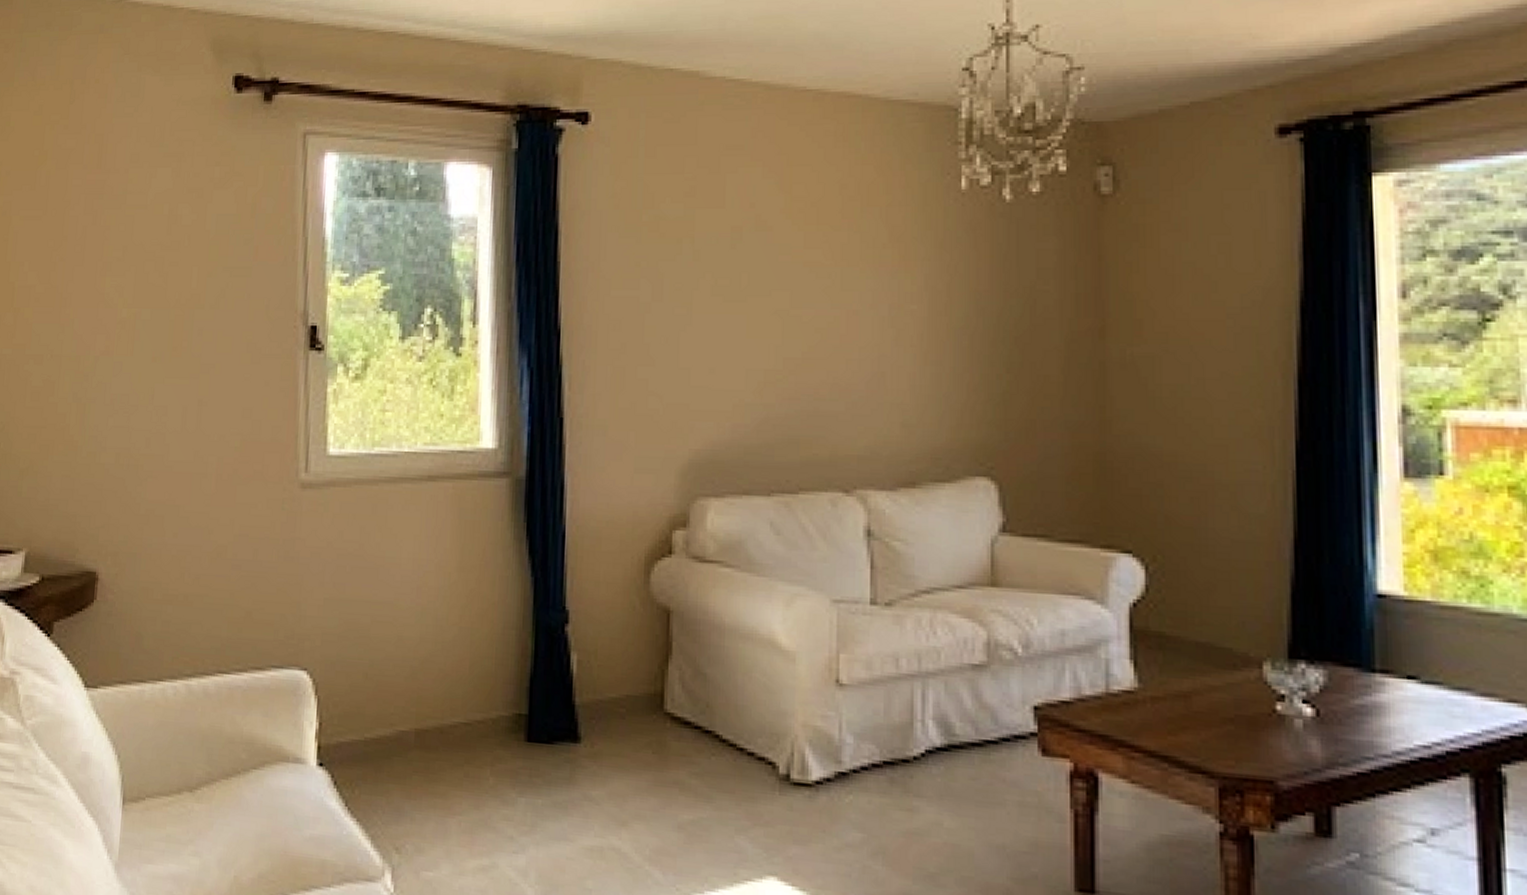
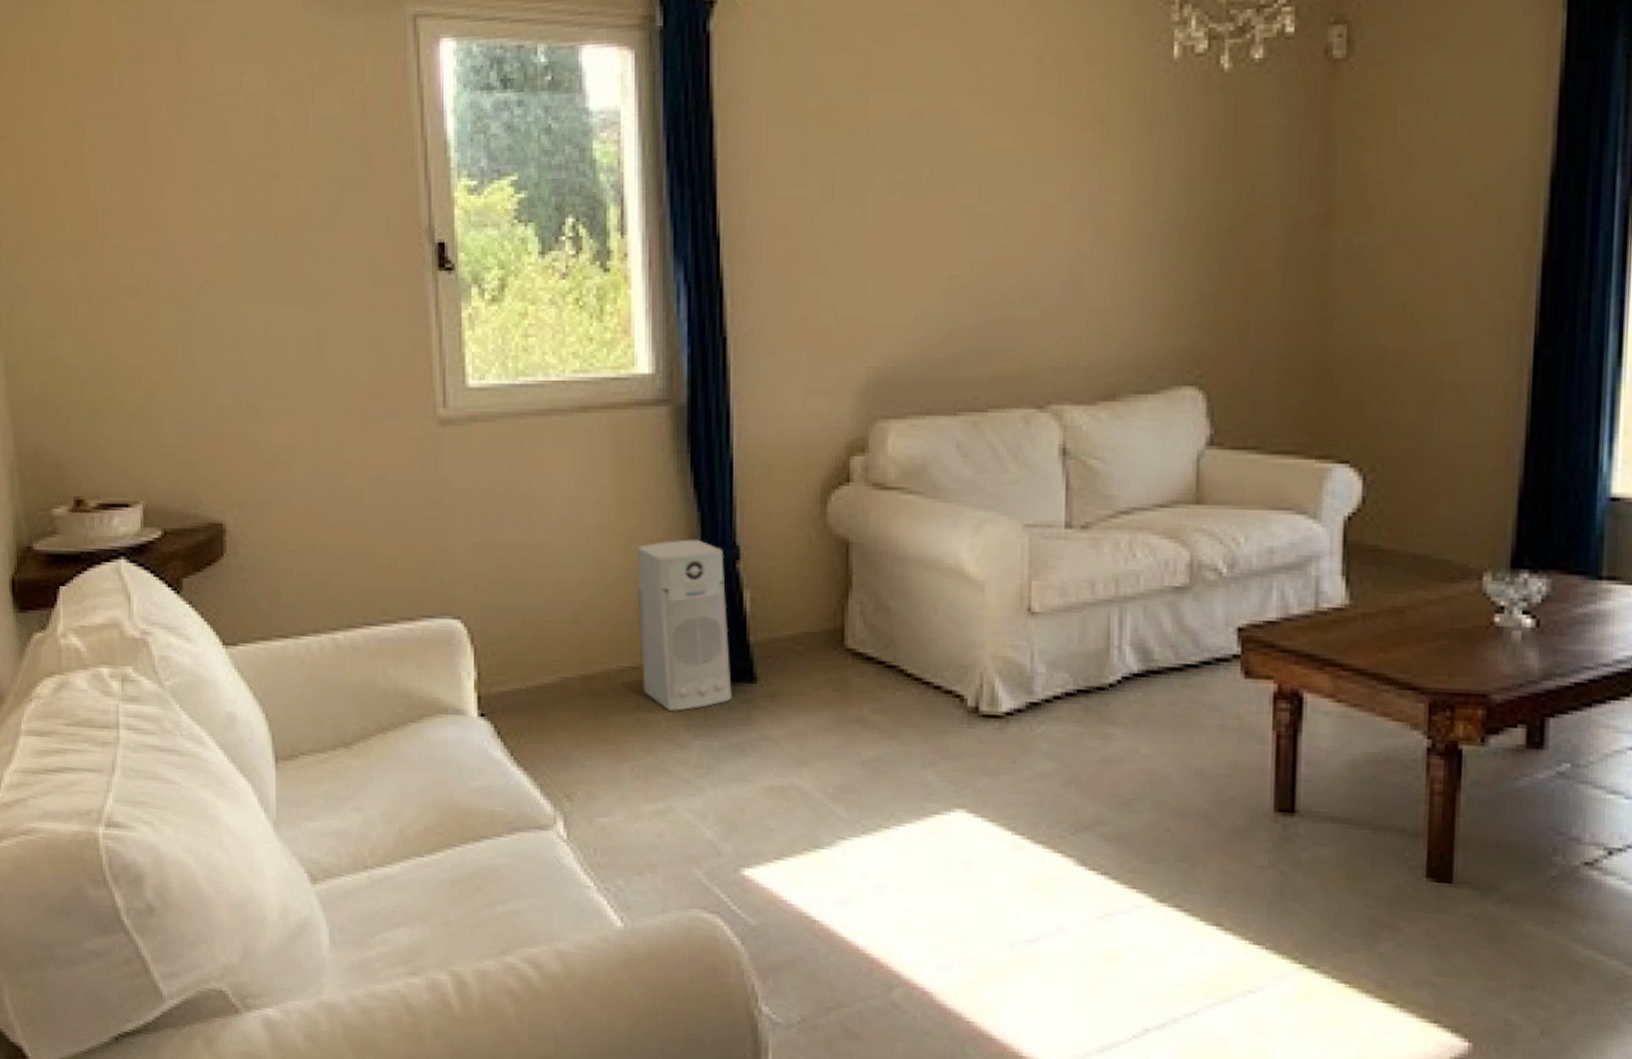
air purifier: none [471,602,557,768] -> present [637,539,732,711]

